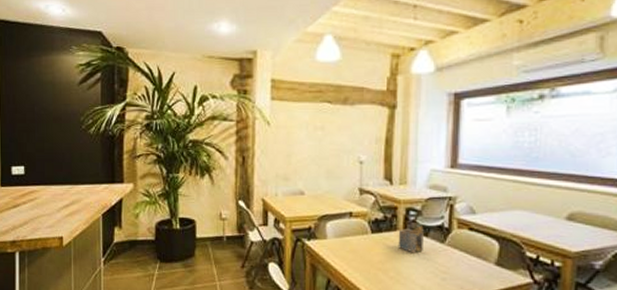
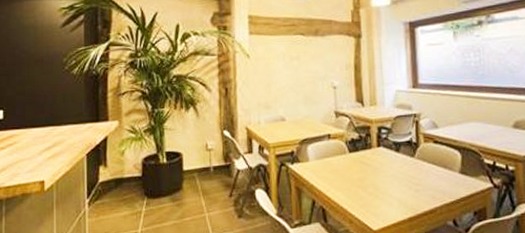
napkin holder: present [398,226,424,254] -> none [373,142,396,169]

